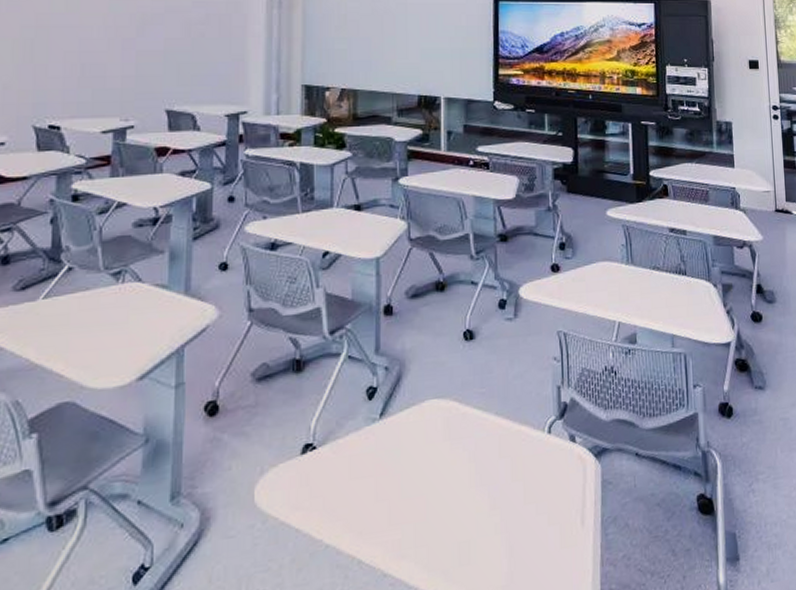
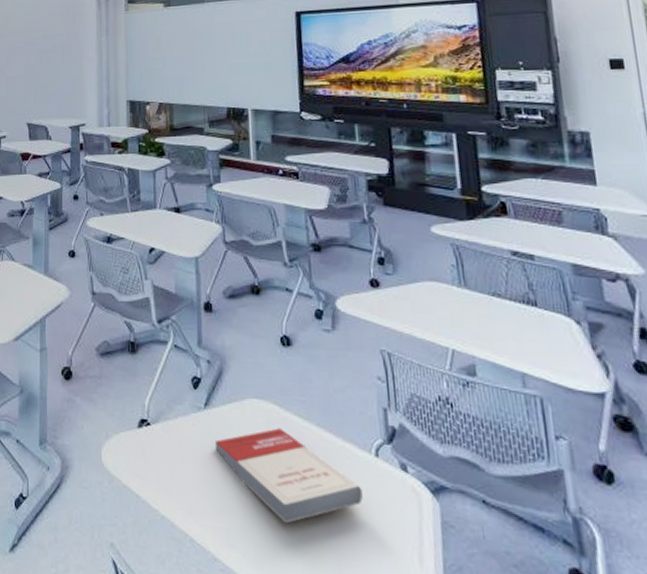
book: none [389,424,535,519] -> present [214,428,363,524]

